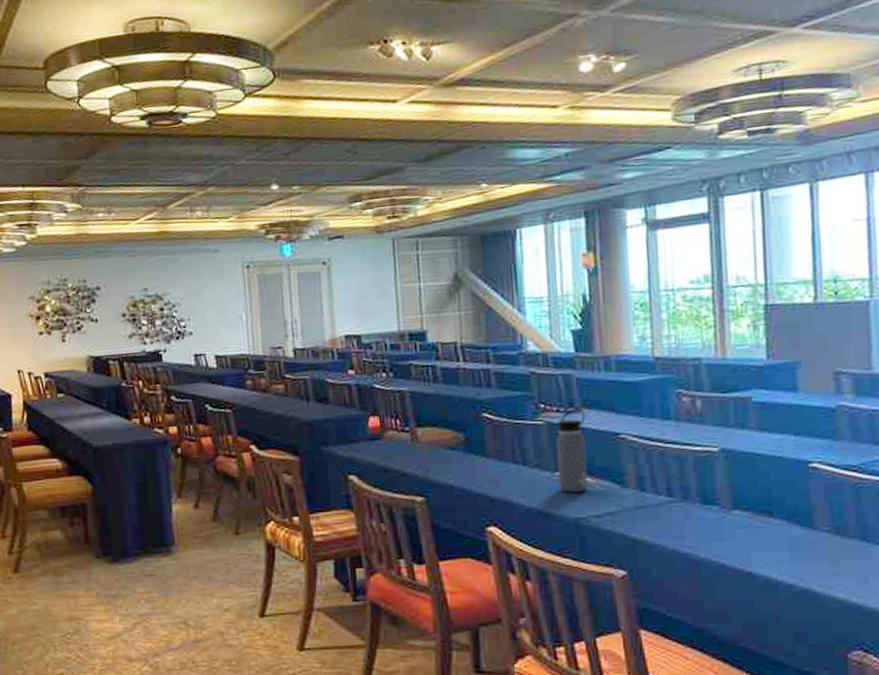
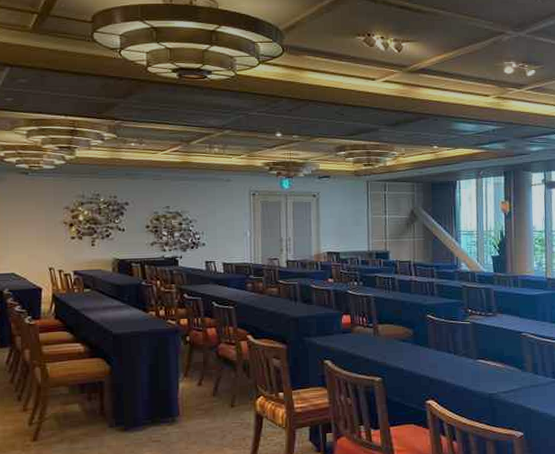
water bottle: present [556,407,588,493] -> none [478,312,499,375]

